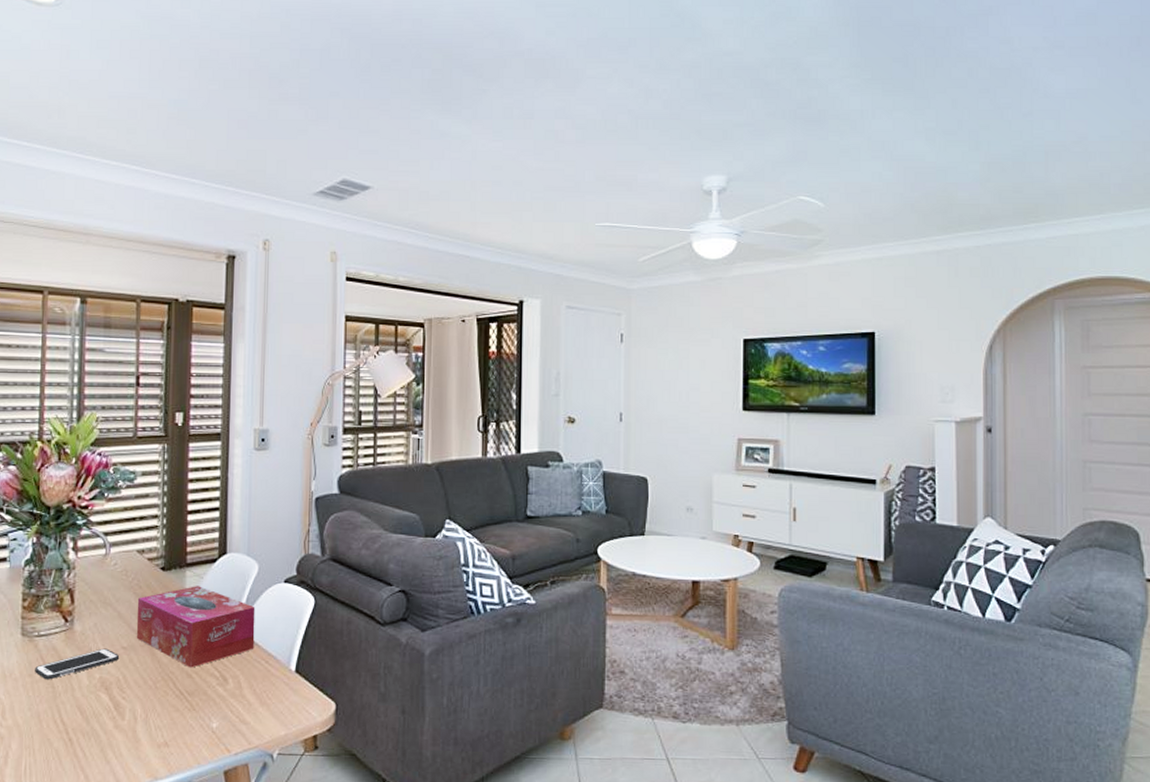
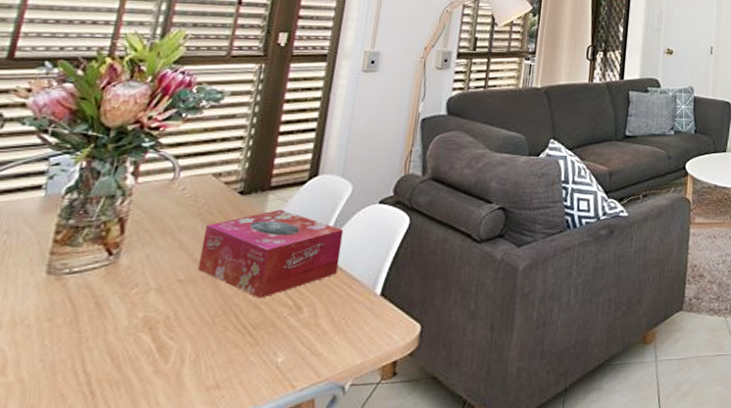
cell phone: present [35,648,120,680] -> none [57,283,173,324]

